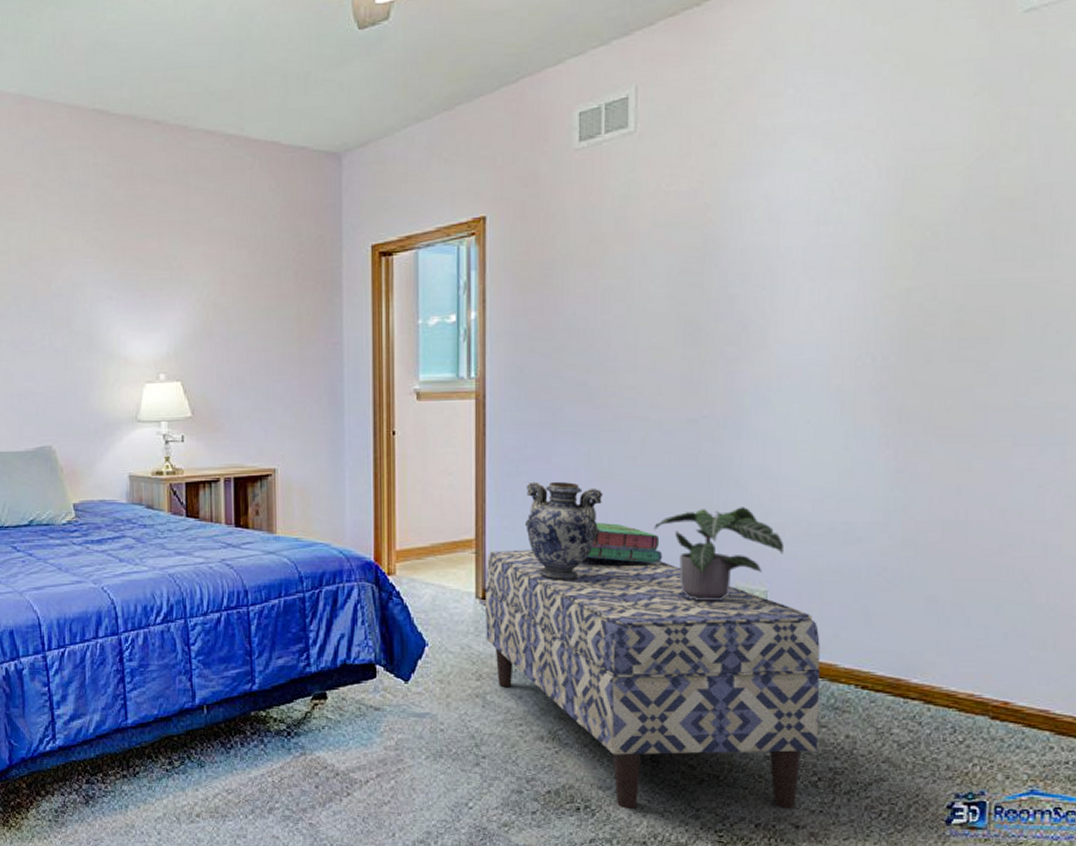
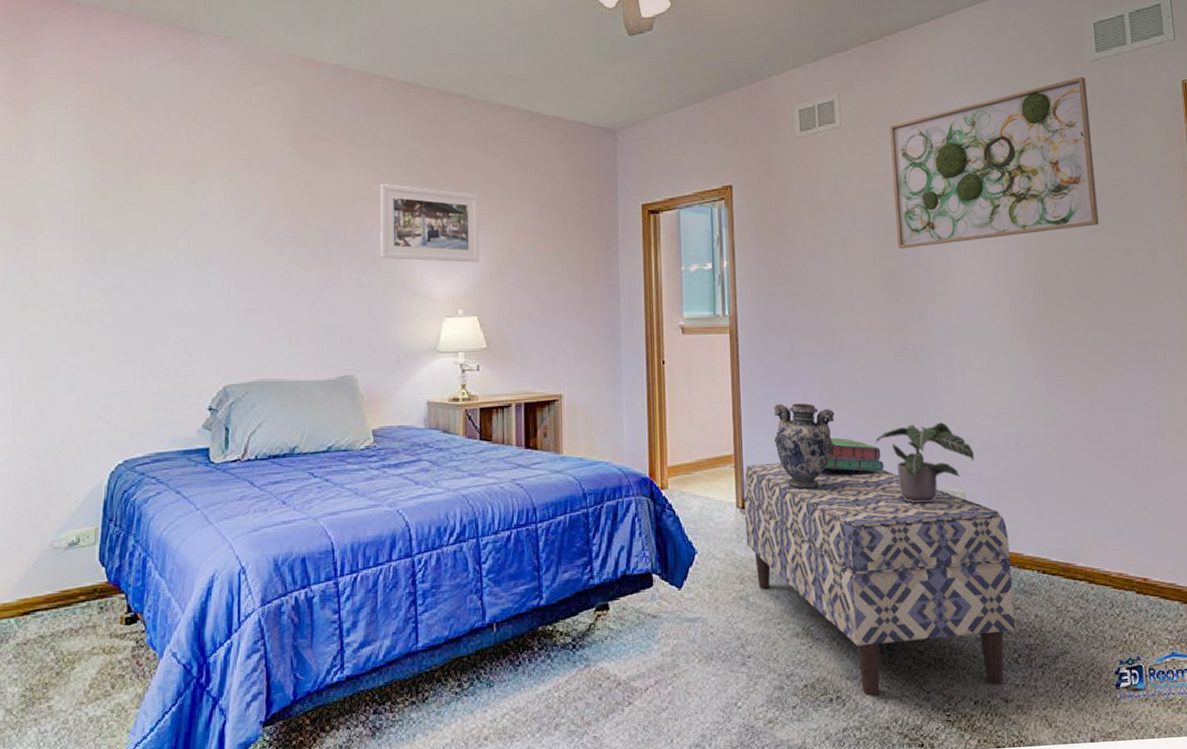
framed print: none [71,233,182,321] -> present [380,184,480,263]
wall art: none [702,36,1011,290] -> present [890,76,1099,248]

